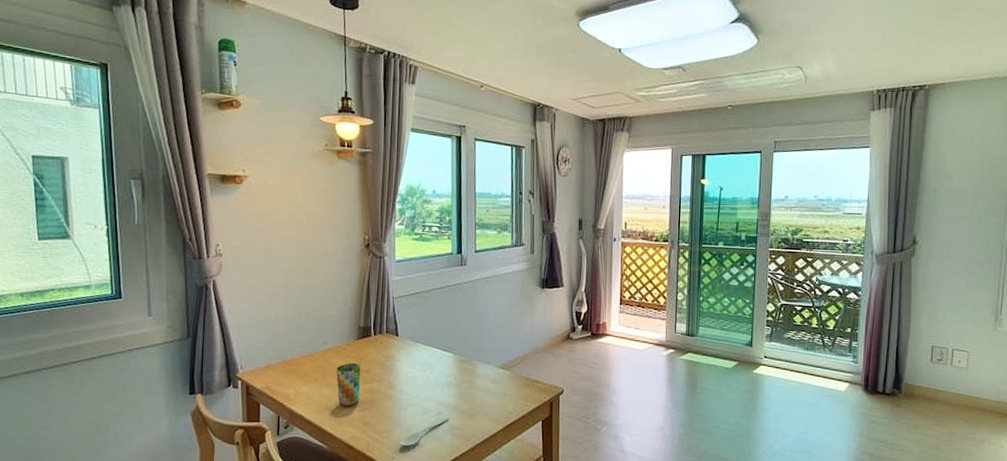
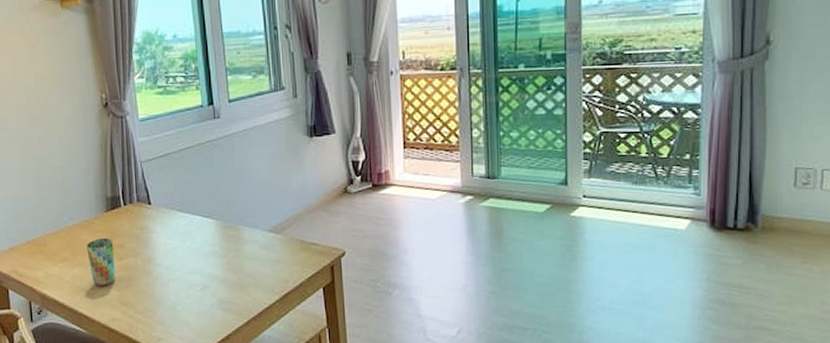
spoon: present [399,416,449,447] -> none [164,289,217,326]

